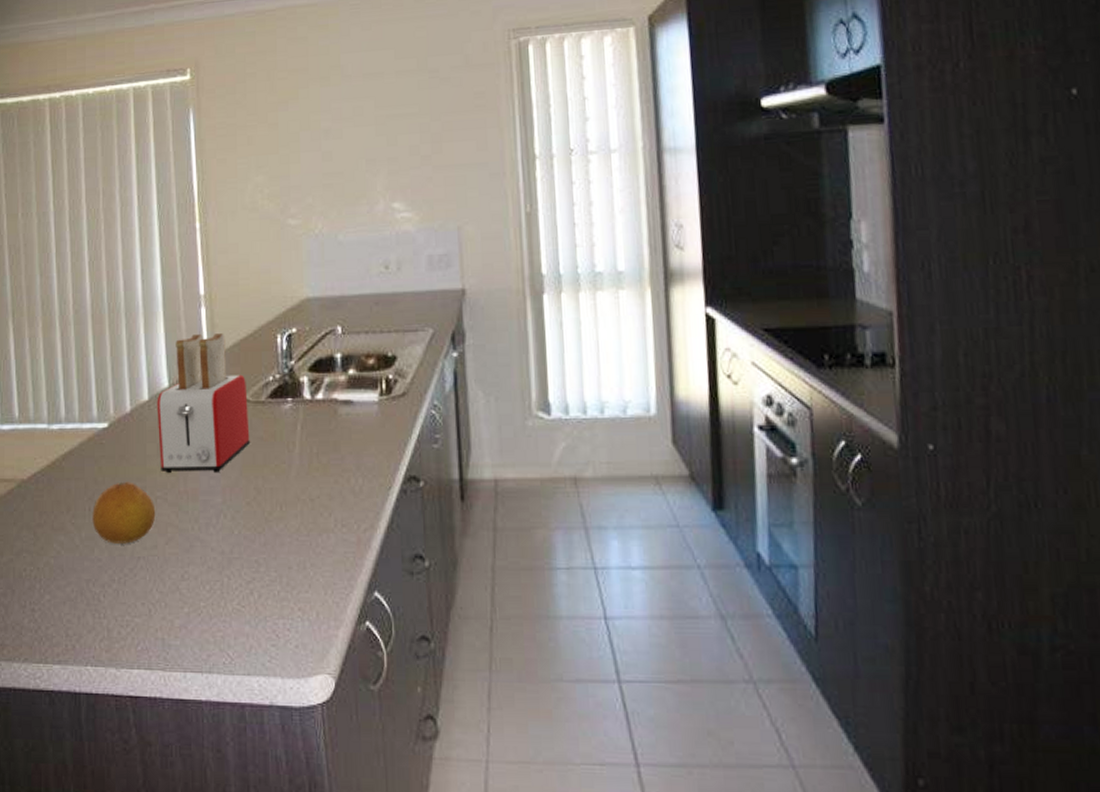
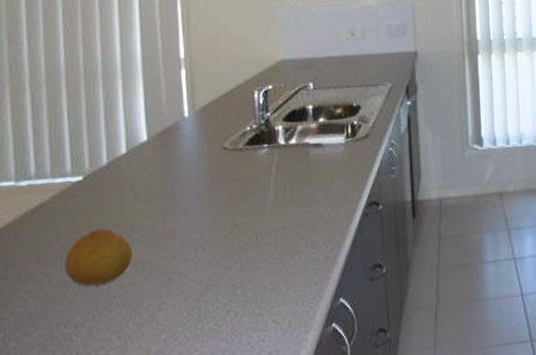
toaster: present [157,333,250,474] -> none [135,91,228,218]

